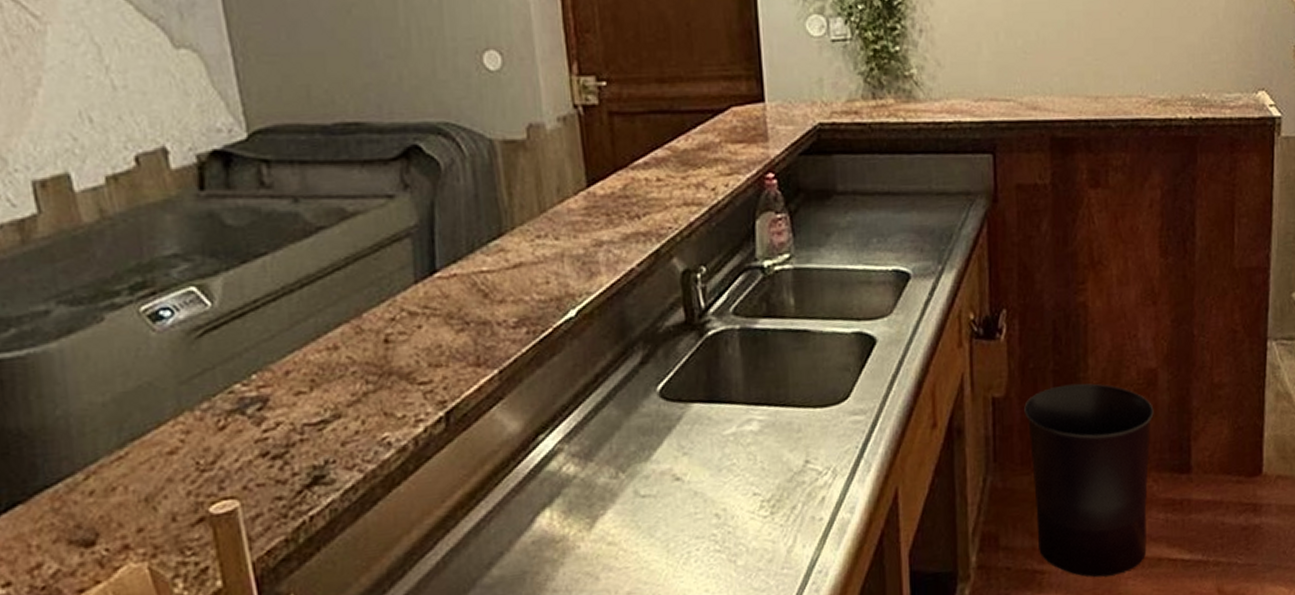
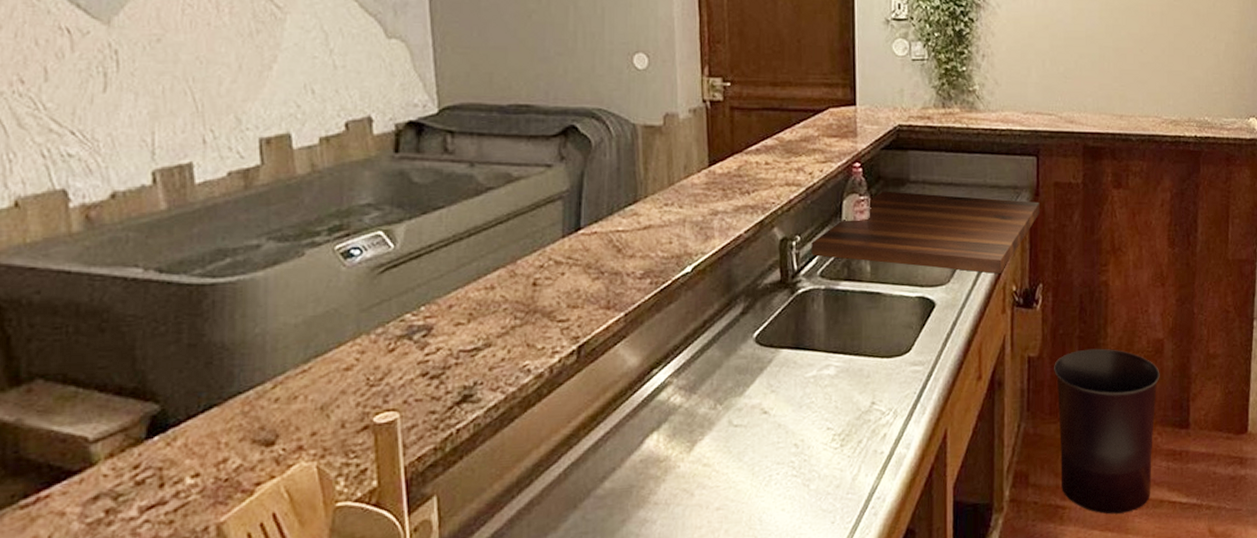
cutting board: none [720,205,999,301] -> present [811,191,1040,275]

